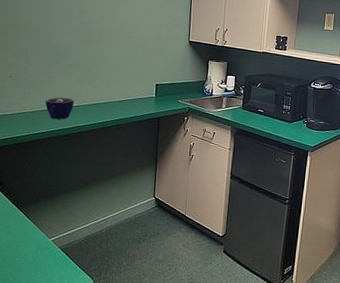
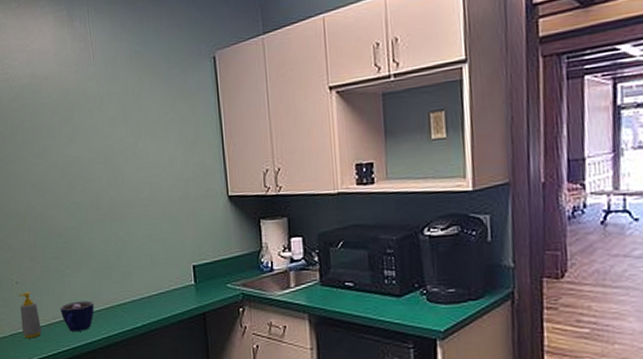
soap bottle: none [9,85,27,120] -> present [19,292,41,338]

